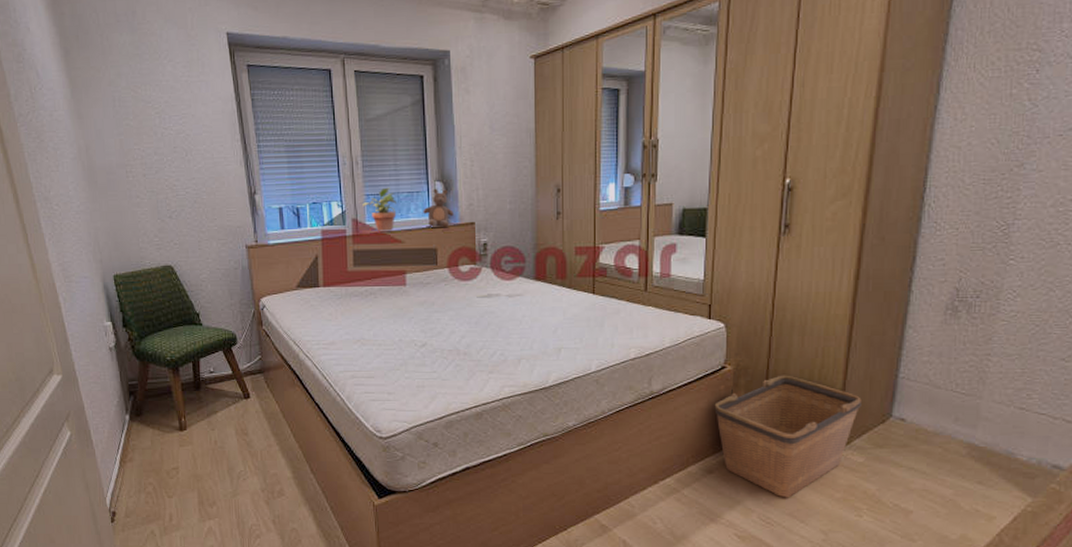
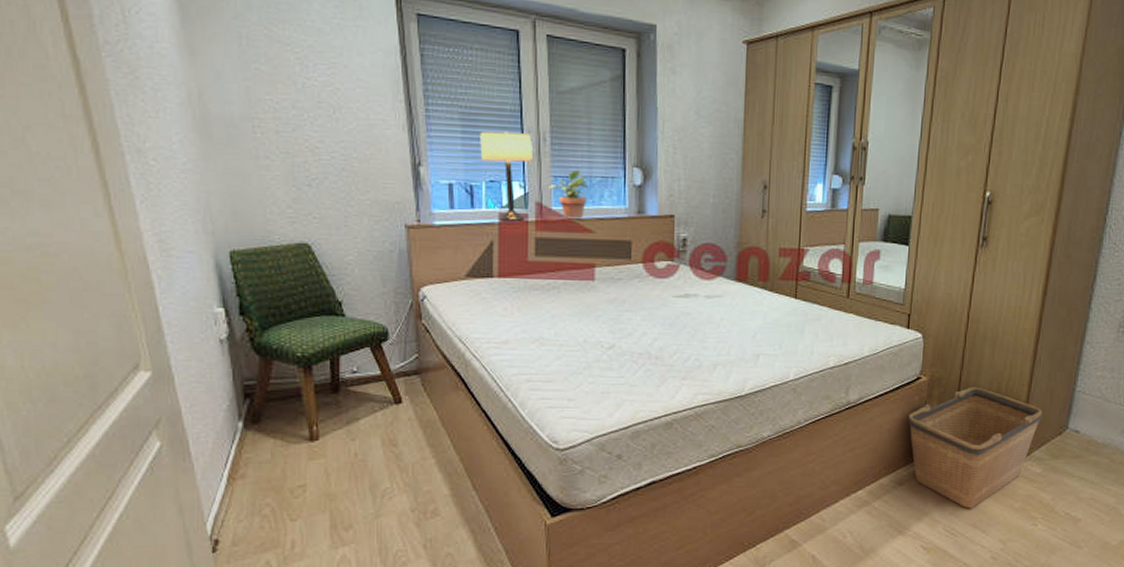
table lamp: none [303,158,349,238] -> present [480,131,534,222]
teddy bear: present [423,188,454,228] -> none [618,175,652,220]

